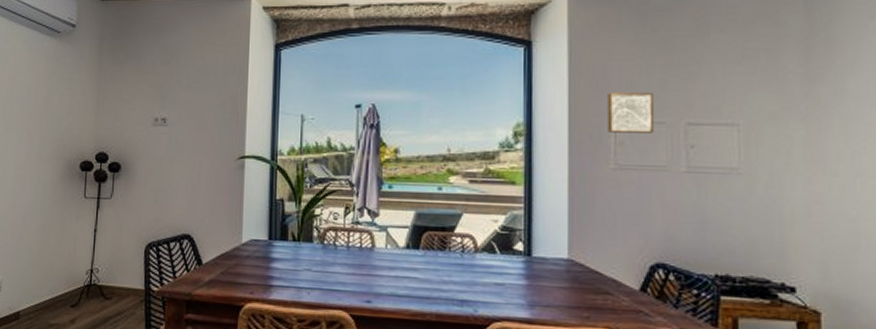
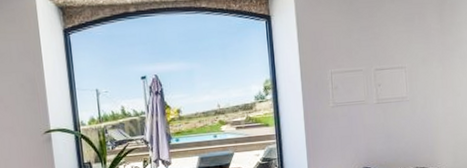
wall art: present [607,93,653,133] -> none [325,49,355,81]

